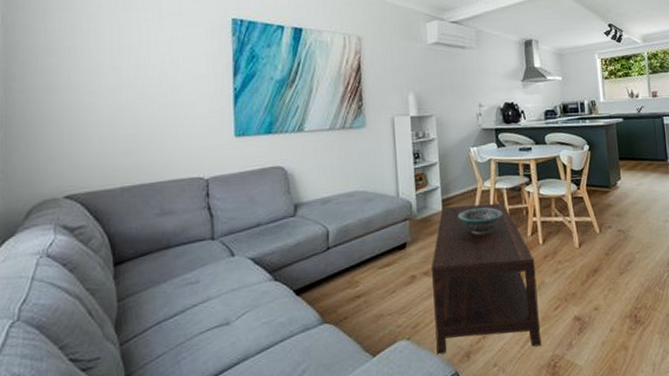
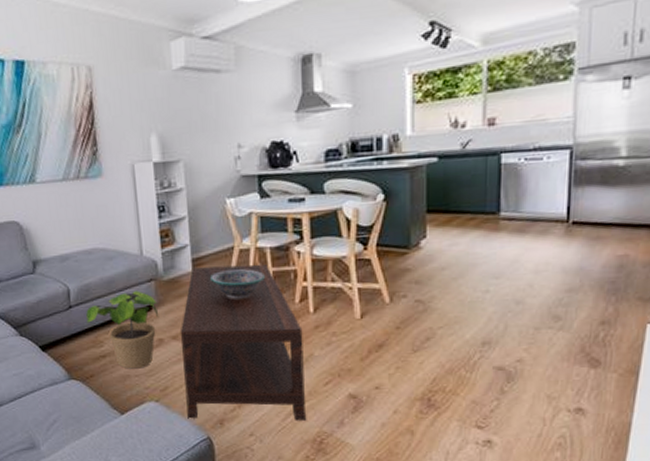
potted plant: none [343,230,412,308] -> present [86,290,159,369]

